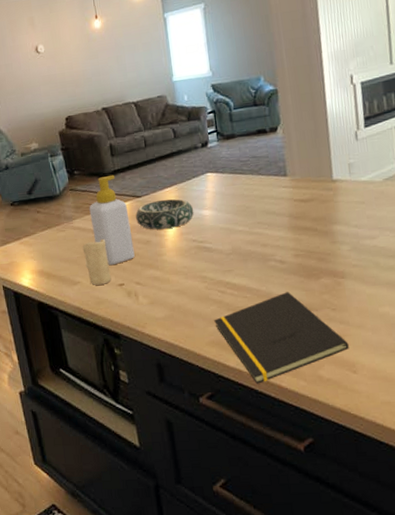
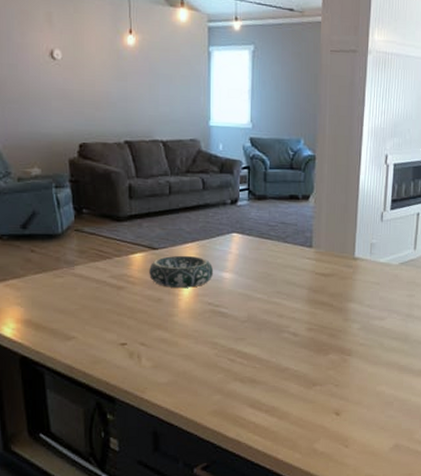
candle: present [82,238,111,285] -> none [83,291,113,342]
soap bottle: present [89,175,135,266] -> none [96,220,143,322]
notepad: present [213,292,349,384] -> none [218,365,345,455]

